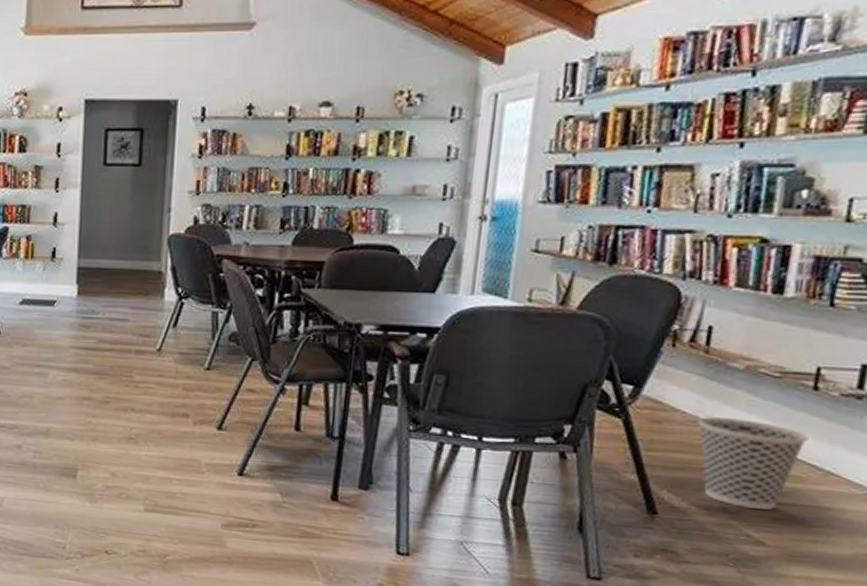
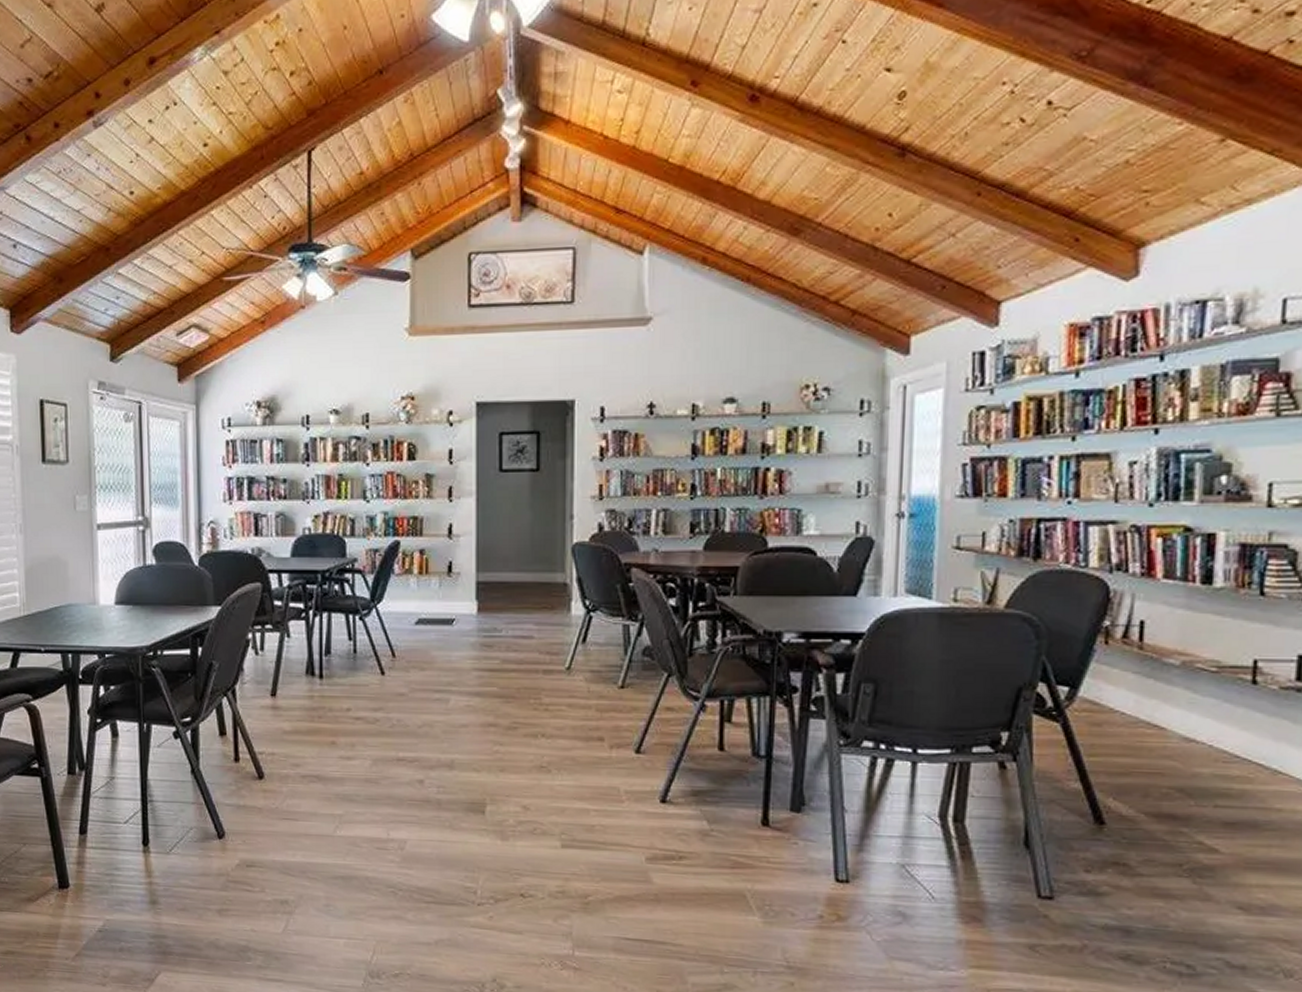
wastebasket: present [697,417,809,510] -> none [1137,717,1253,814]

